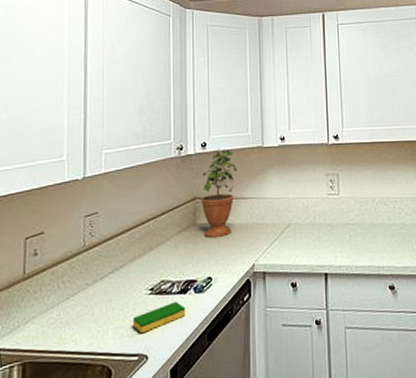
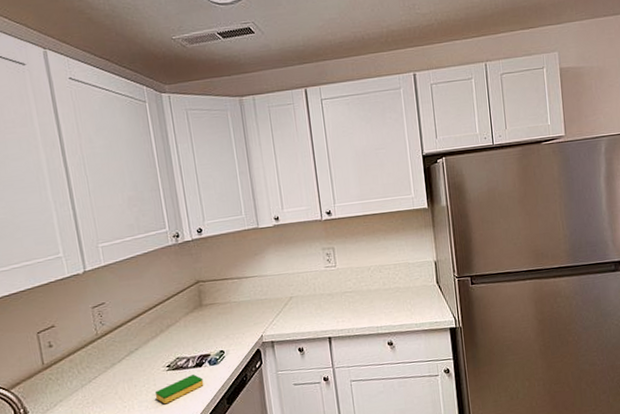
potted plant: present [201,149,237,237] -> none [202,233,237,316]

